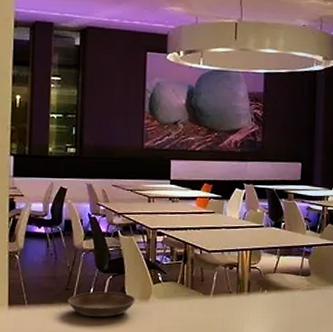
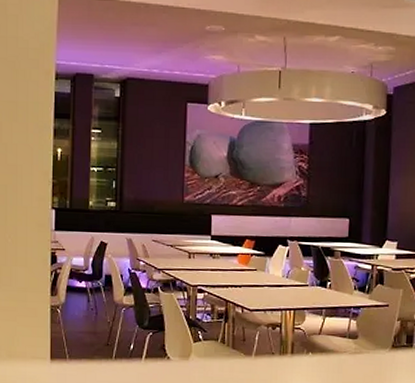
saucer: present [68,291,136,317] -> none [108,348,176,374]

